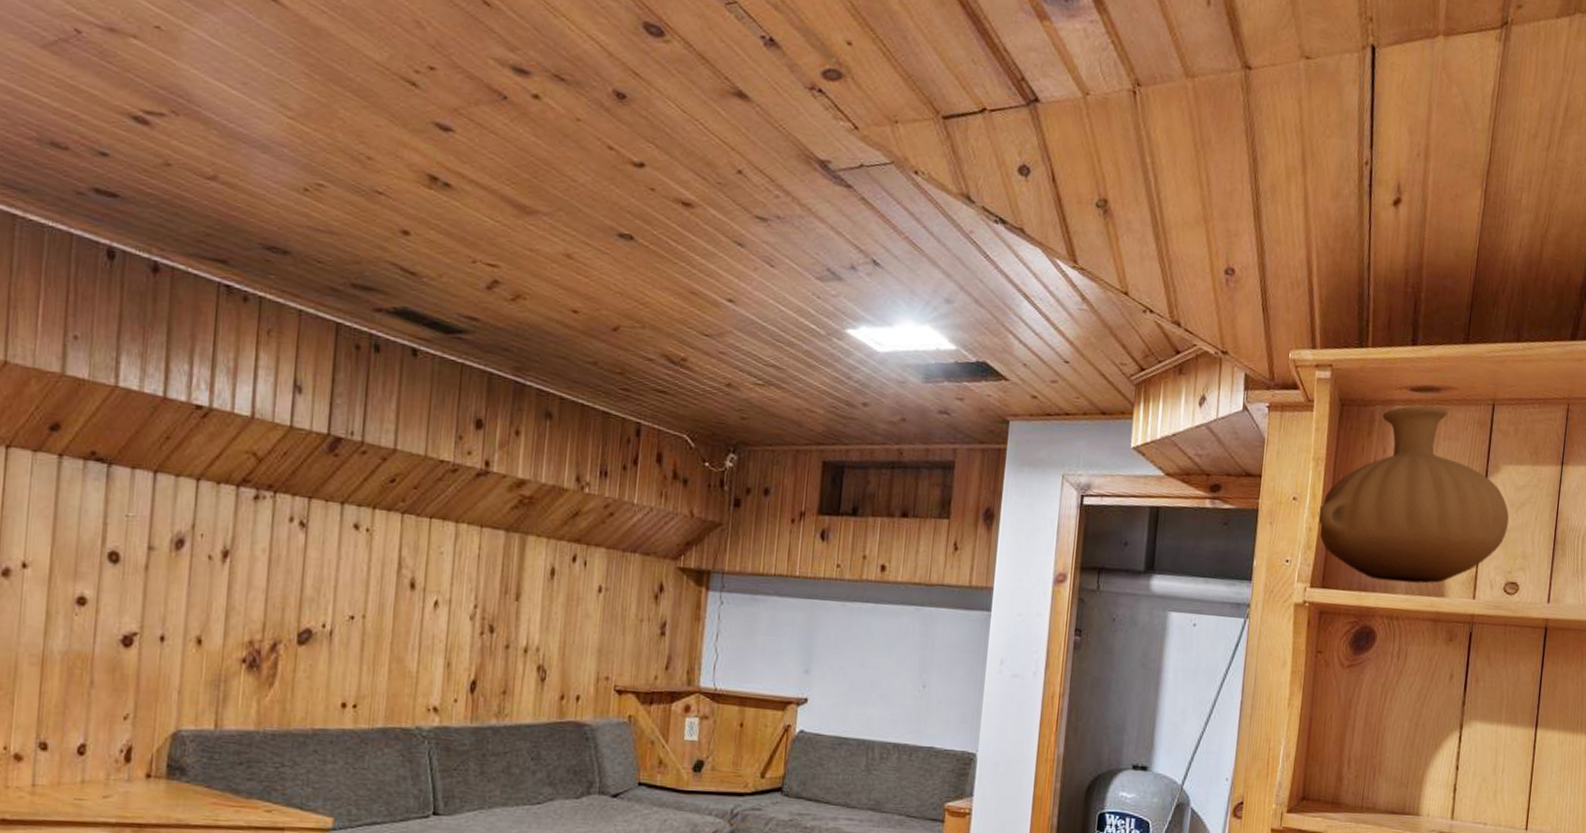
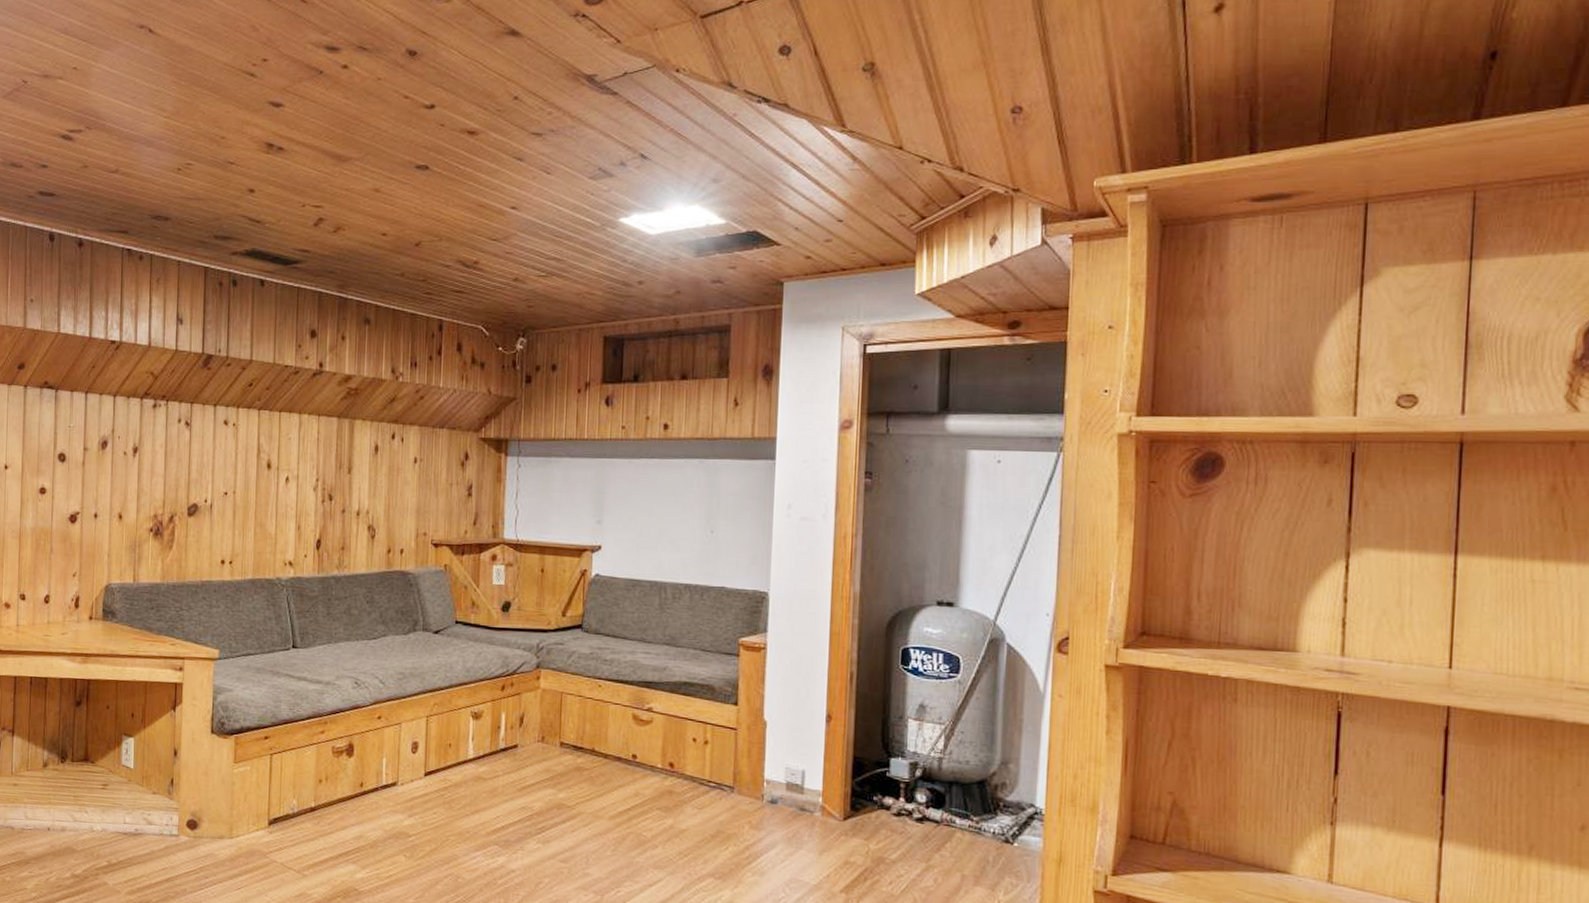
vase: present [1317,405,1510,584] -> none [1140,214,1399,404]

